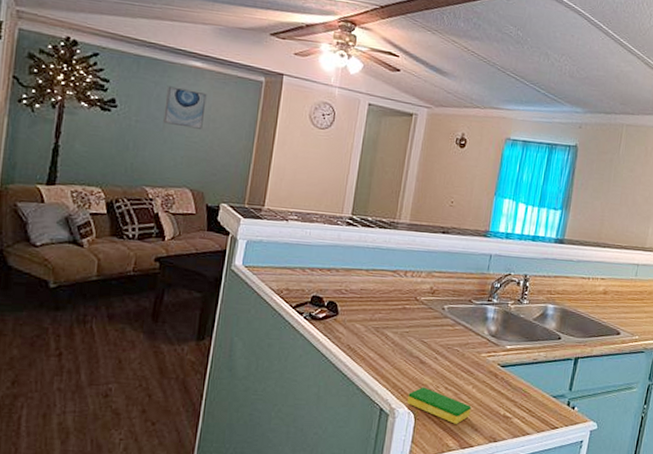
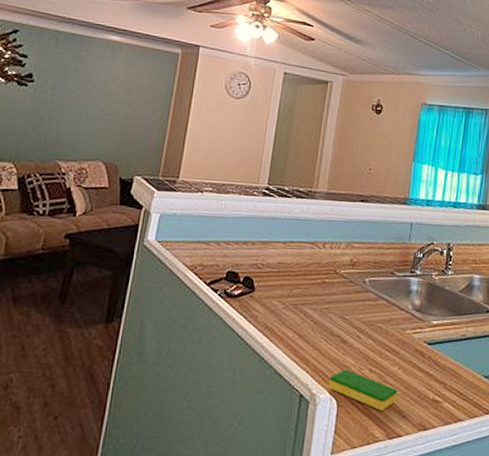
wall art: present [163,86,207,129] -> none [79,60,124,102]

